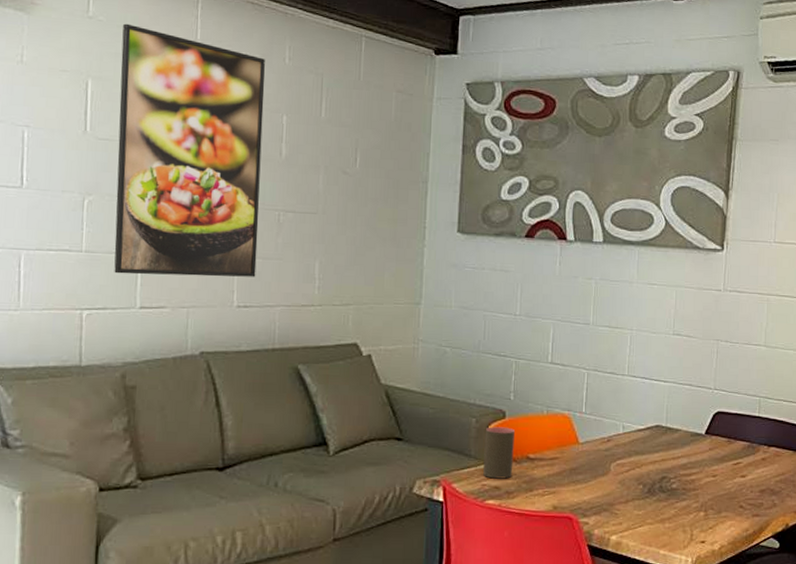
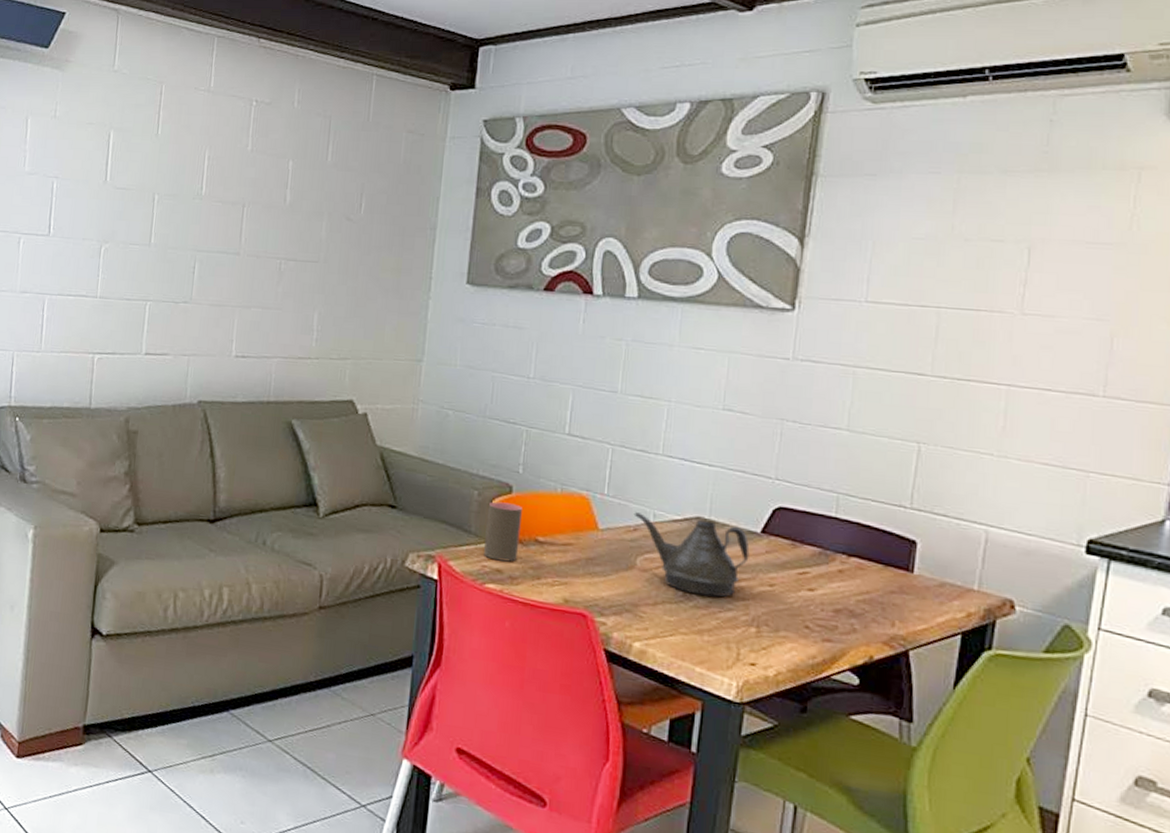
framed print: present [114,23,265,277] -> none [124,75,274,327]
teapot: none [607,426,697,490] -> present [634,512,750,597]

